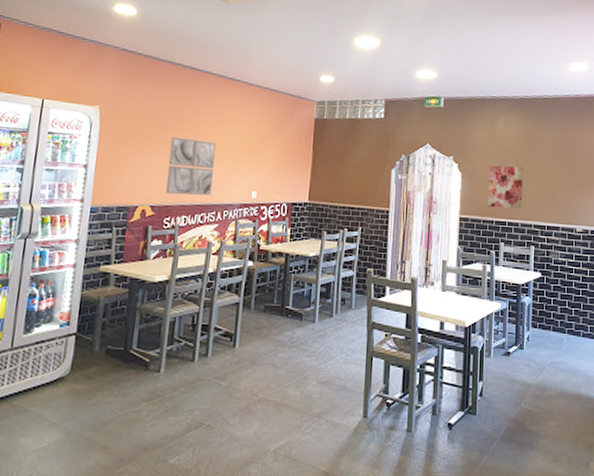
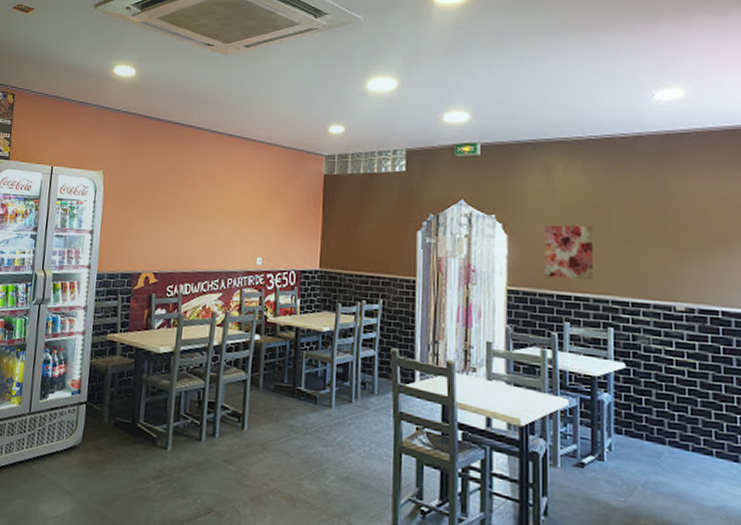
wall art: present [166,136,216,196] -> none [168,199,217,262]

